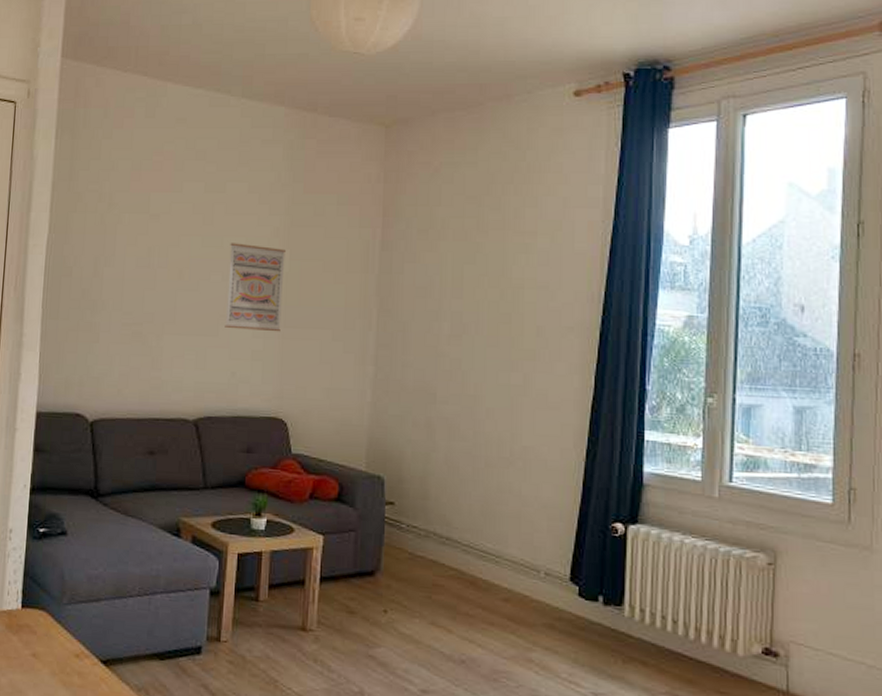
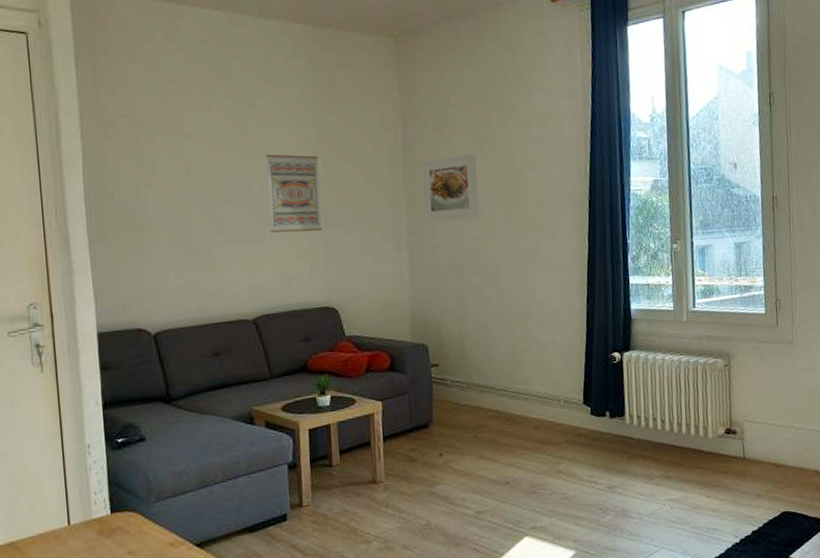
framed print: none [396,263,465,338] -> present [421,154,479,222]

